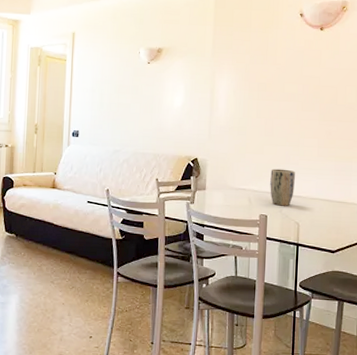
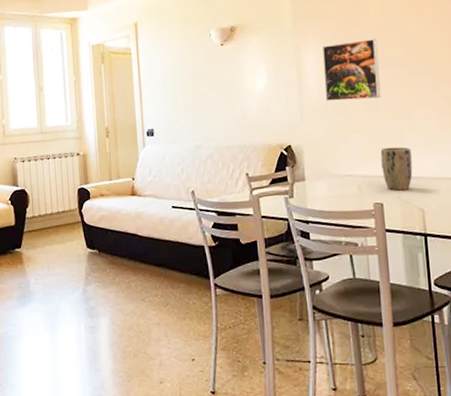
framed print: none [231,75,280,127] -> present [323,39,381,101]

